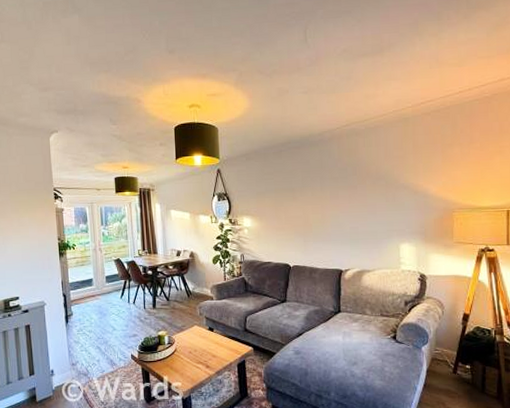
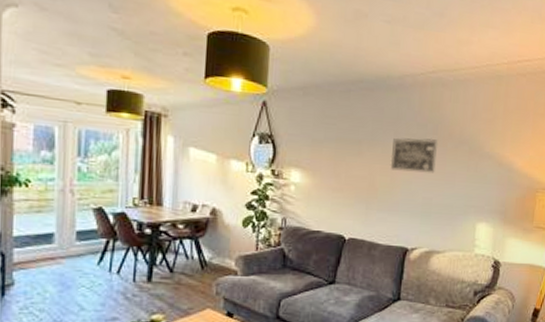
wall art: none [319,179,358,208] -> present [390,138,439,173]

